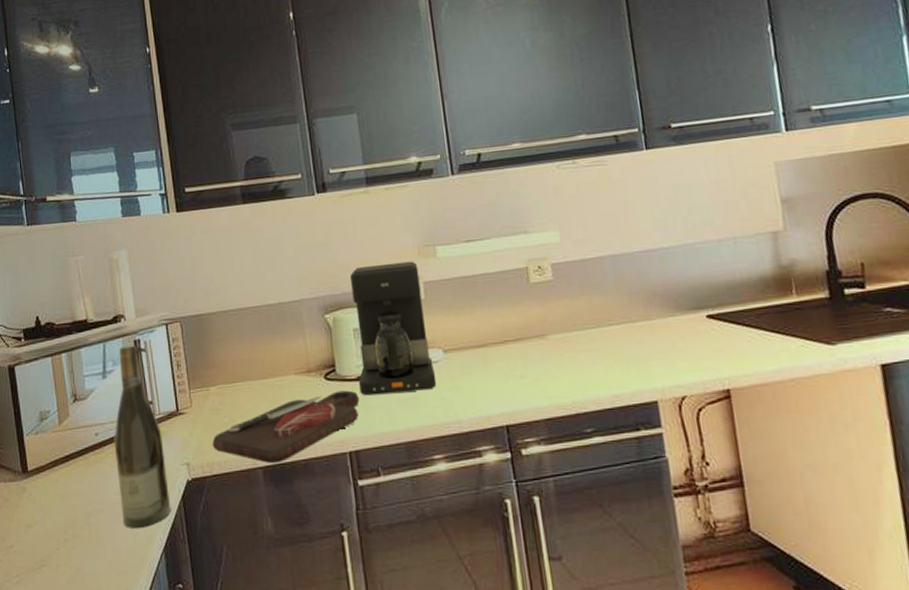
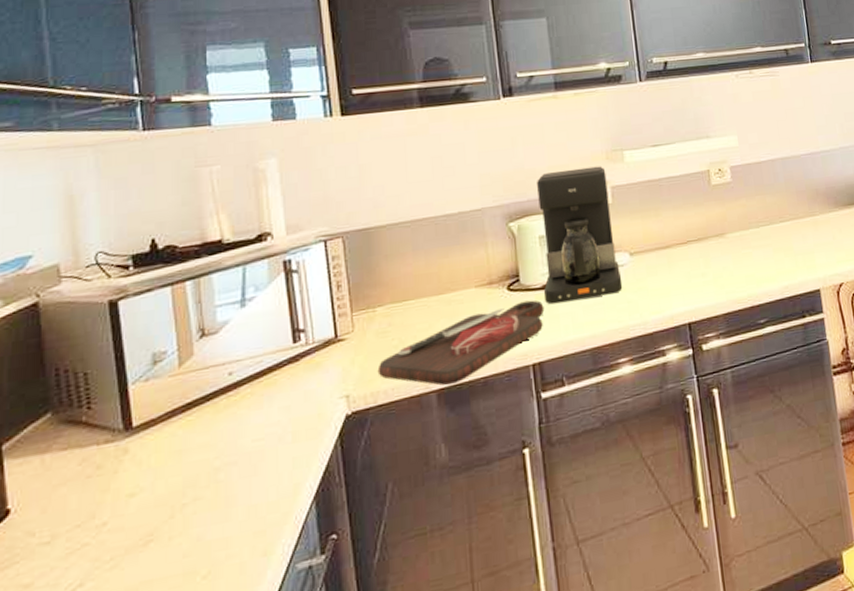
wine bottle: present [114,345,171,528] -> none [253,266,325,479]

